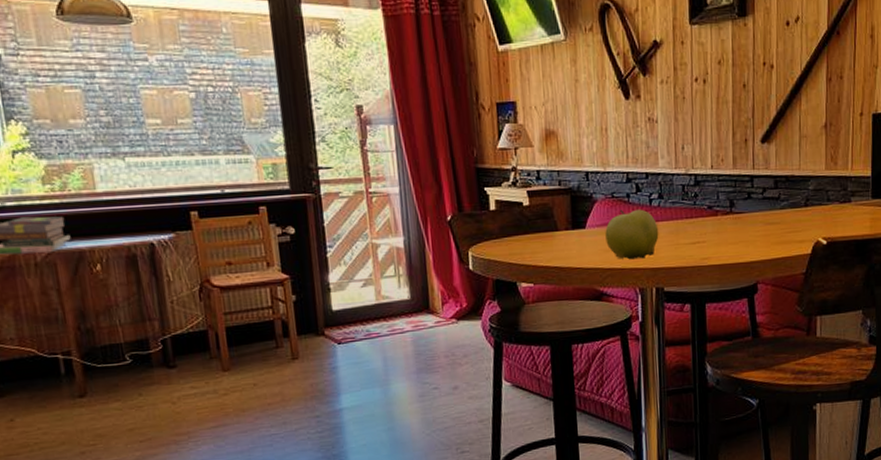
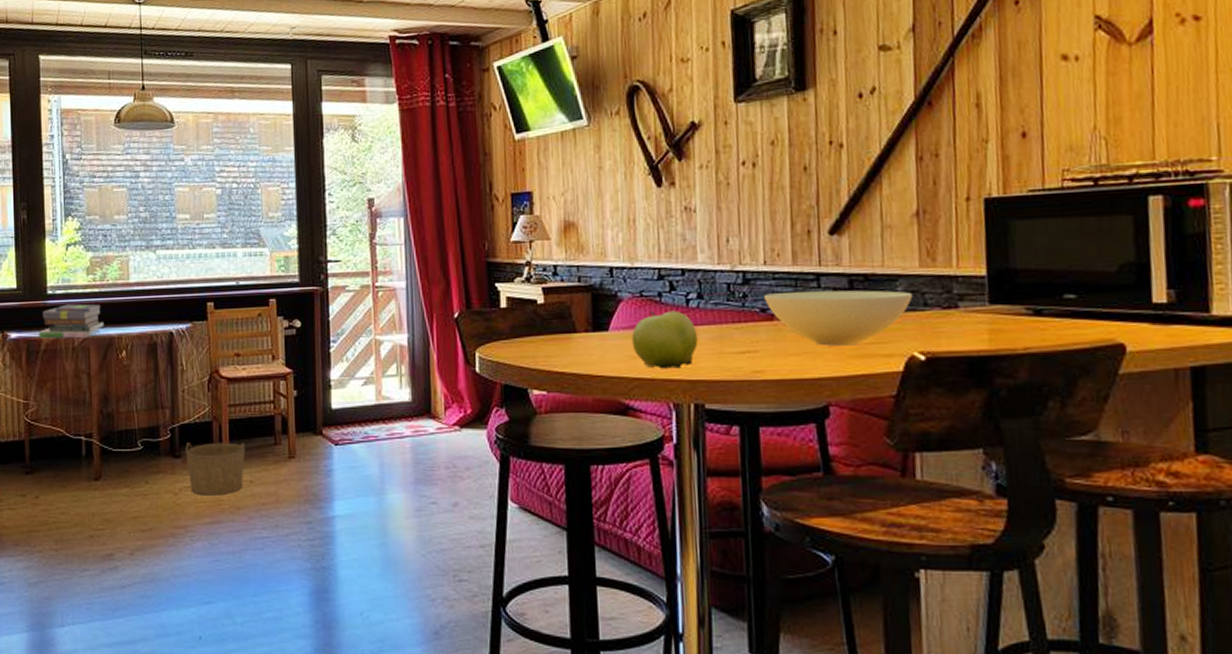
basket: none [180,348,247,402] -> present [185,441,246,496]
bowl: none [711,189,820,237] -> present [764,290,913,348]

